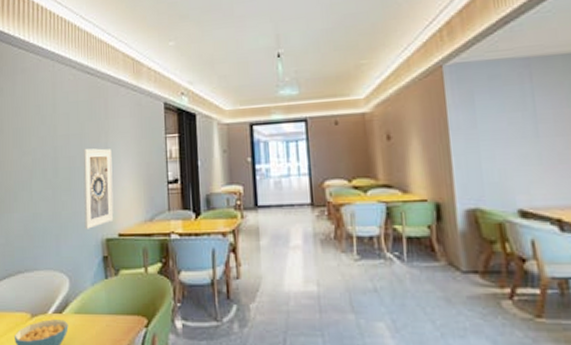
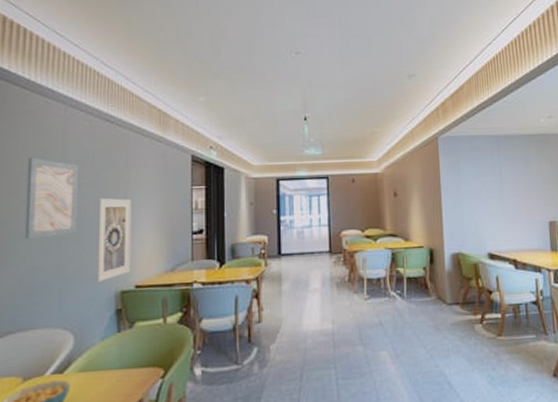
wall art: none [26,112,67,187] -> present [24,157,78,239]

